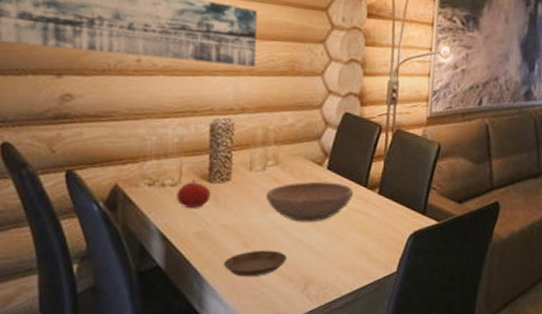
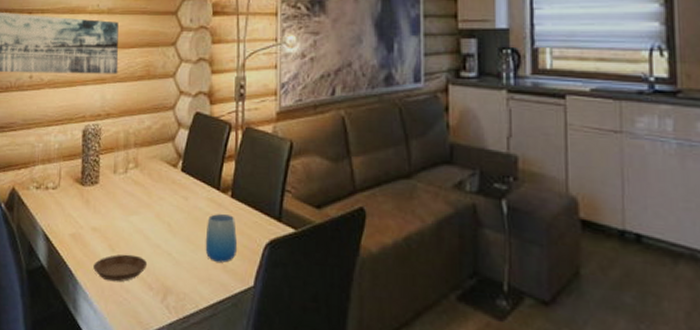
fruit: present [177,179,211,208] -> none [57,182,83,210]
bowl: present [266,181,354,222] -> none [128,184,207,227]
cup: none [350,209,383,253] -> present [205,214,238,263]

